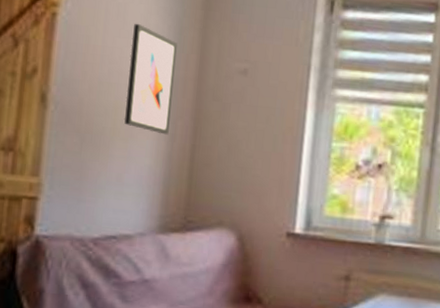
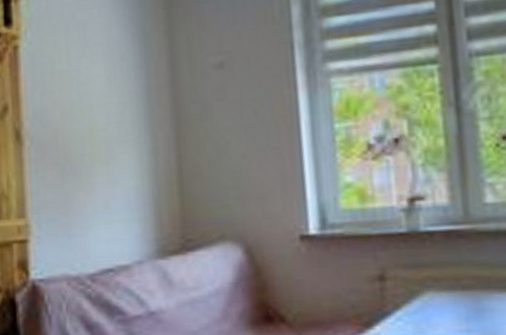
wall art: present [124,23,178,135] -> none [96,38,151,151]

